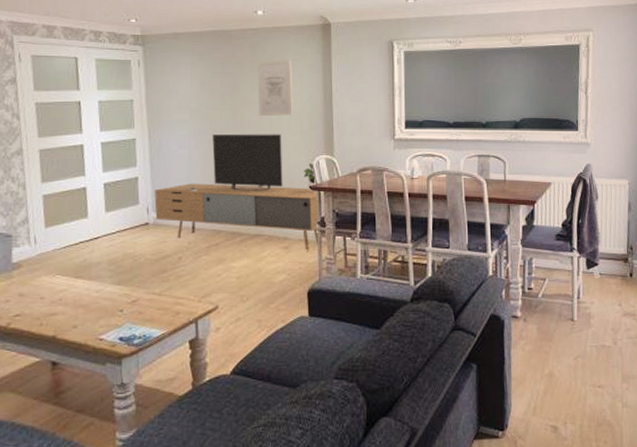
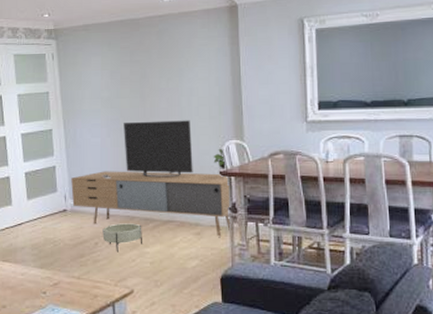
planter: none [187,237,229,267] -> present [102,223,142,252]
wall art: present [257,60,293,117] -> none [165,45,201,103]

